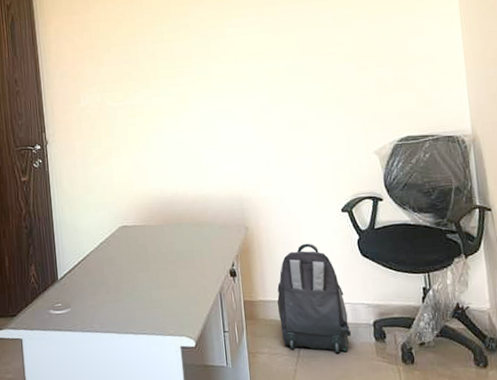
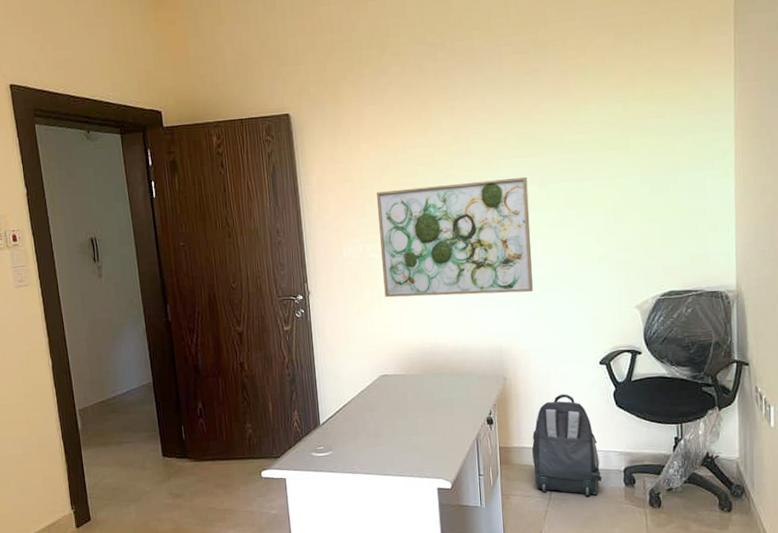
wall art: none [113,25,271,147] -> present [376,176,533,298]

